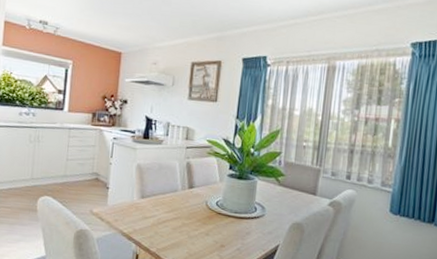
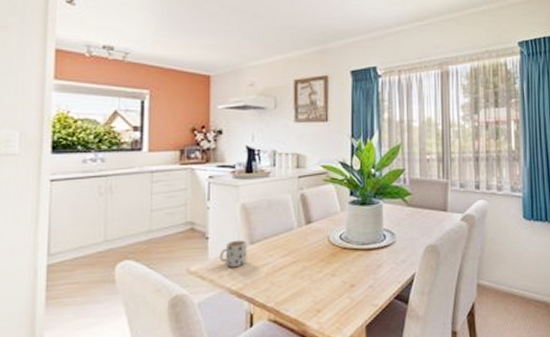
mug: none [115,193,139,215] -> present [219,240,247,268]

